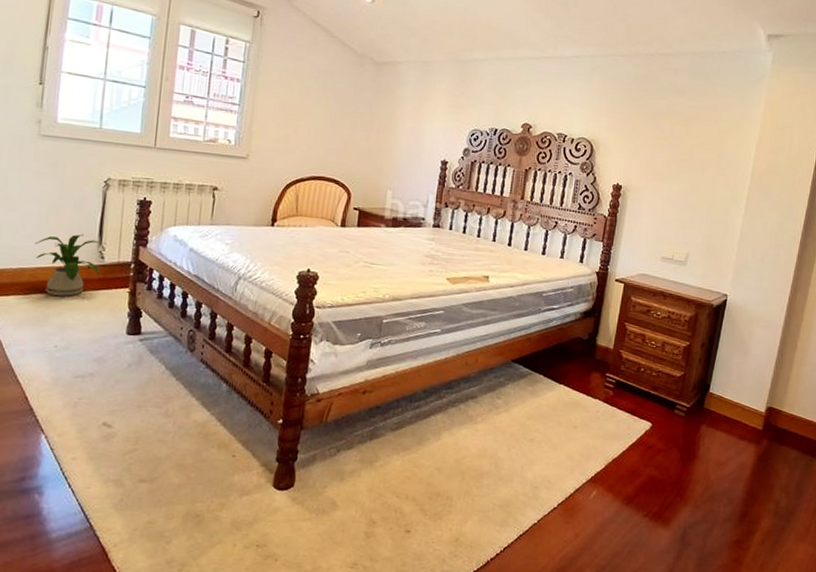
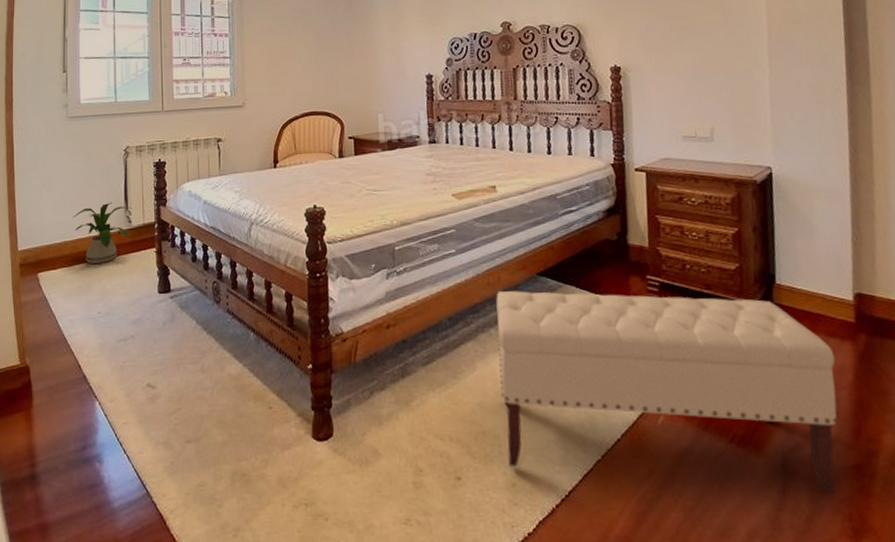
bench: none [456,371,741,560] -> present [496,290,837,493]

